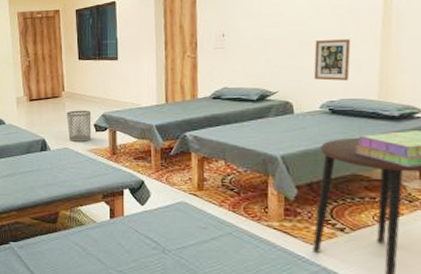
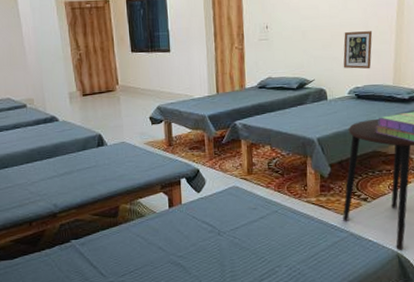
waste bin: present [66,110,92,142] -> none [121,103,148,135]

